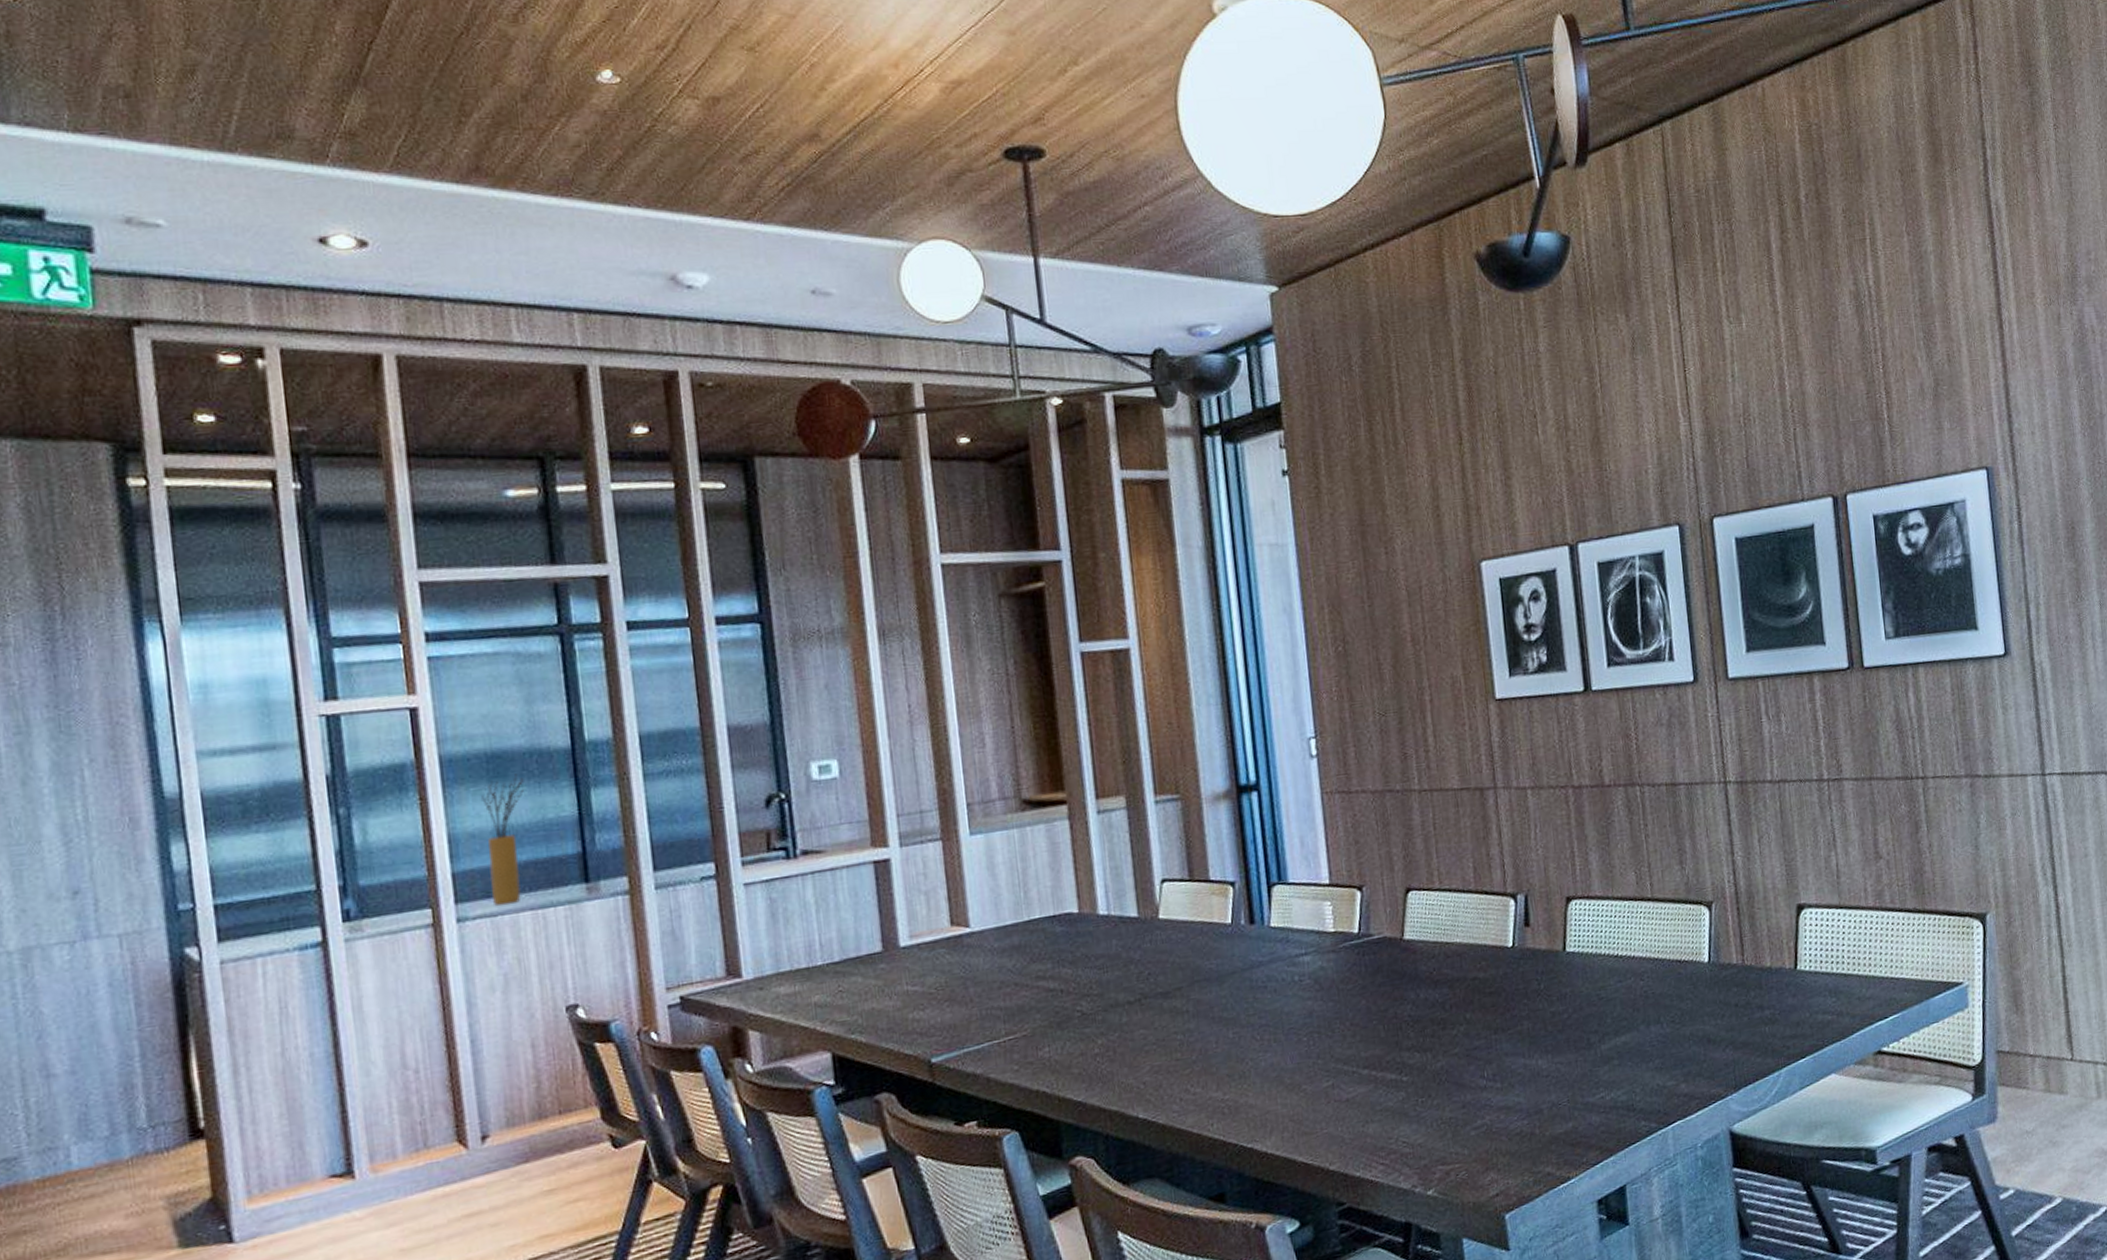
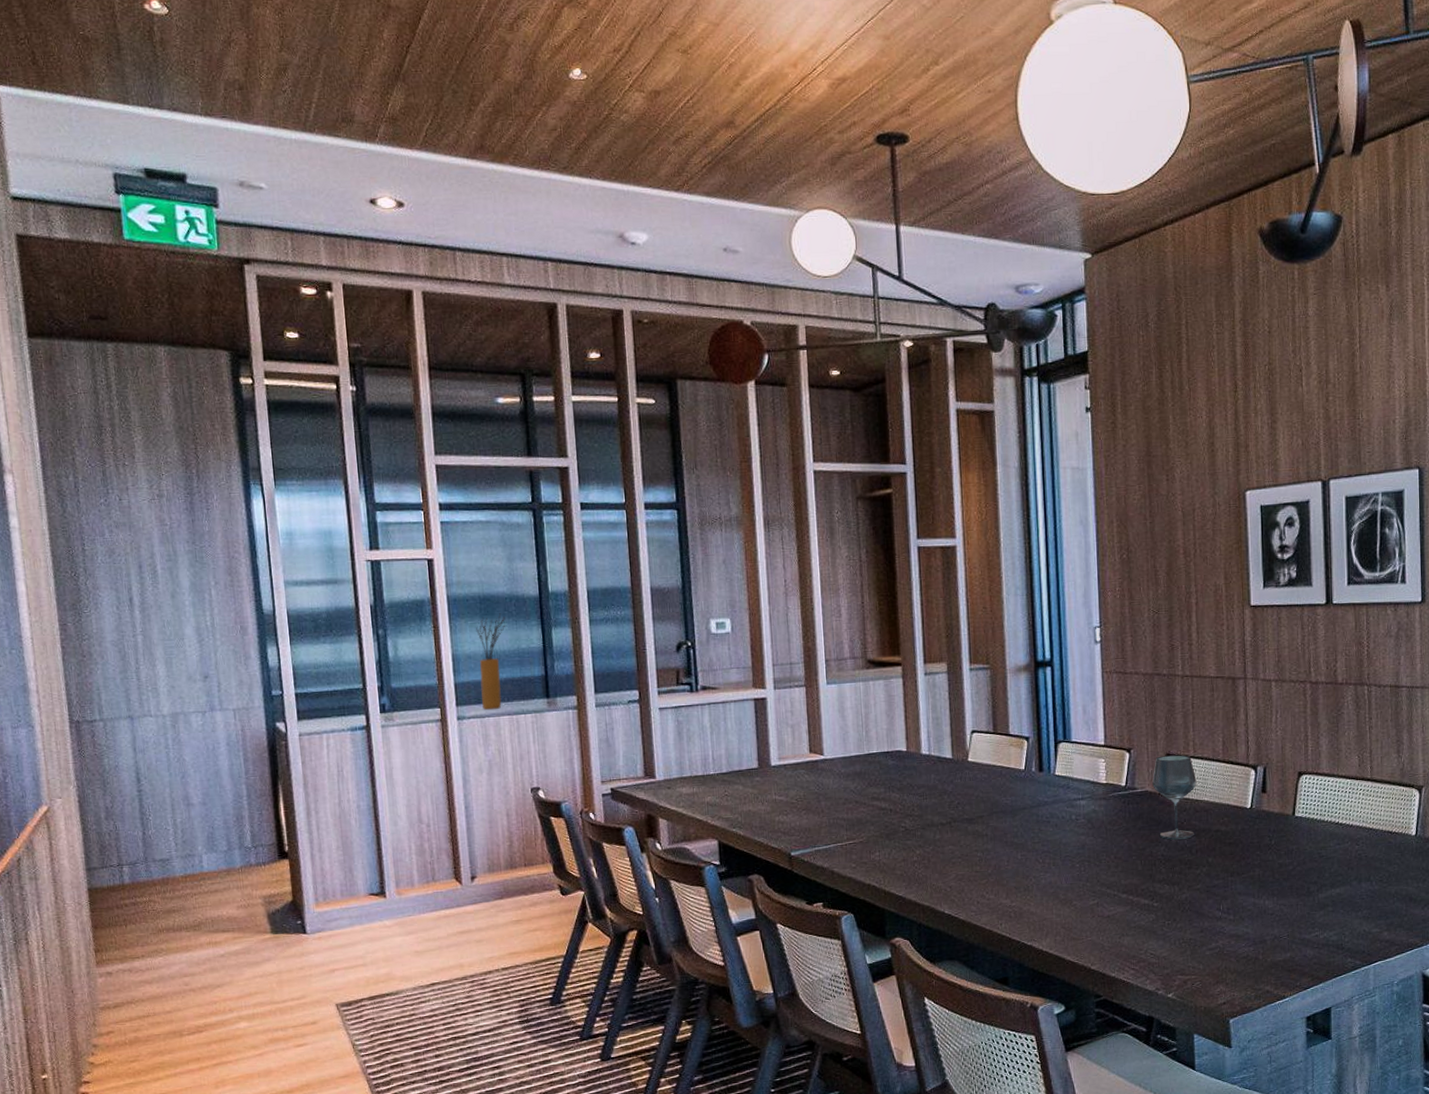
wine glass: none [1391,888,1447,996] -> present [1152,755,1197,840]

